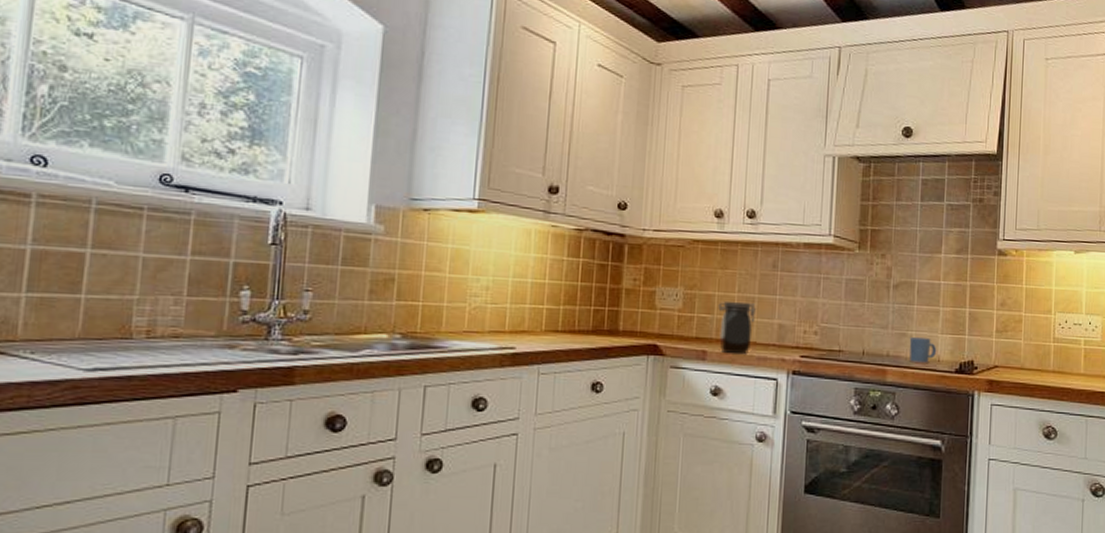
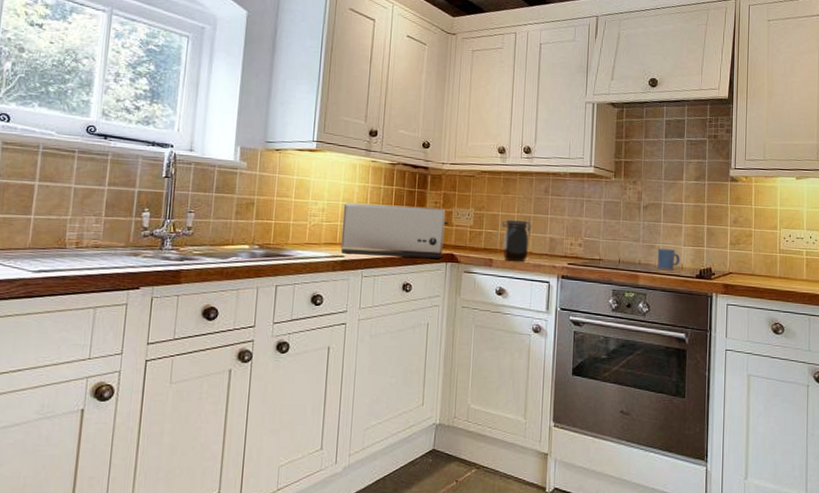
toaster: none [510,279,651,351] -> present [340,202,448,259]

